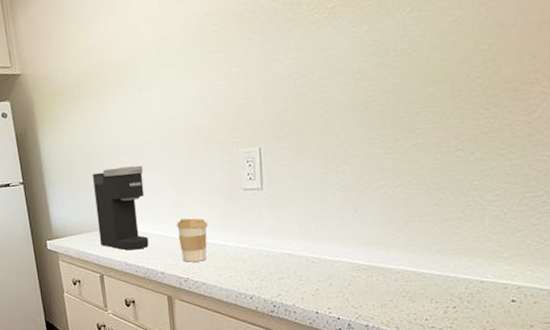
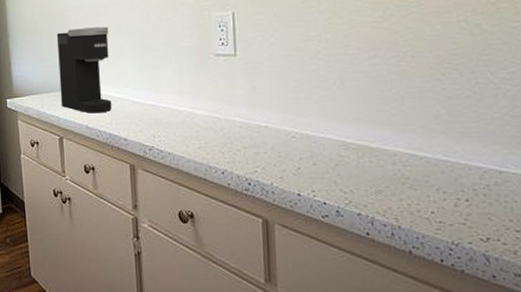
coffee cup: present [177,218,208,262] -> none [142,83,176,129]

